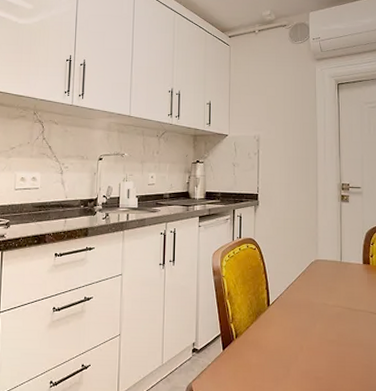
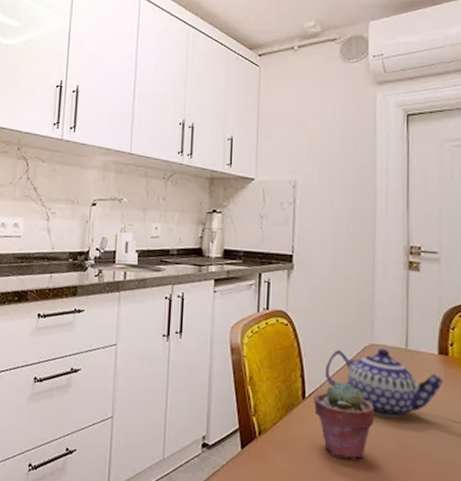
potted succulent: none [276,289,320,351] -> present [314,381,375,461]
teapot: none [284,263,367,314] -> present [326,348,444,418]

